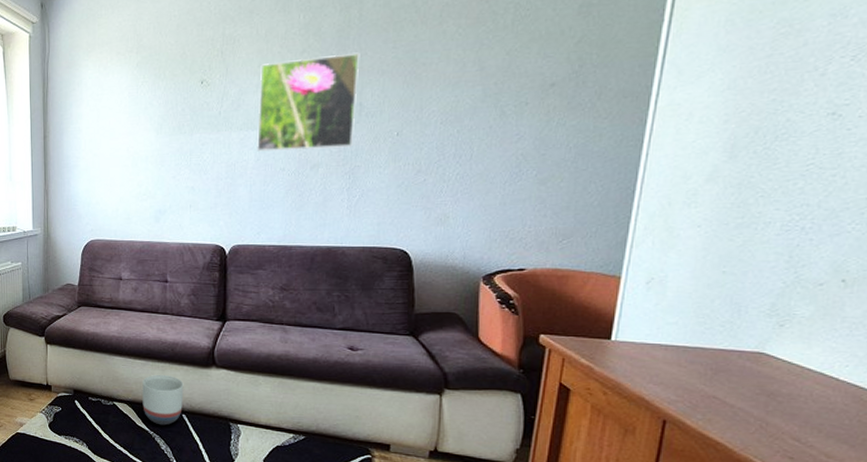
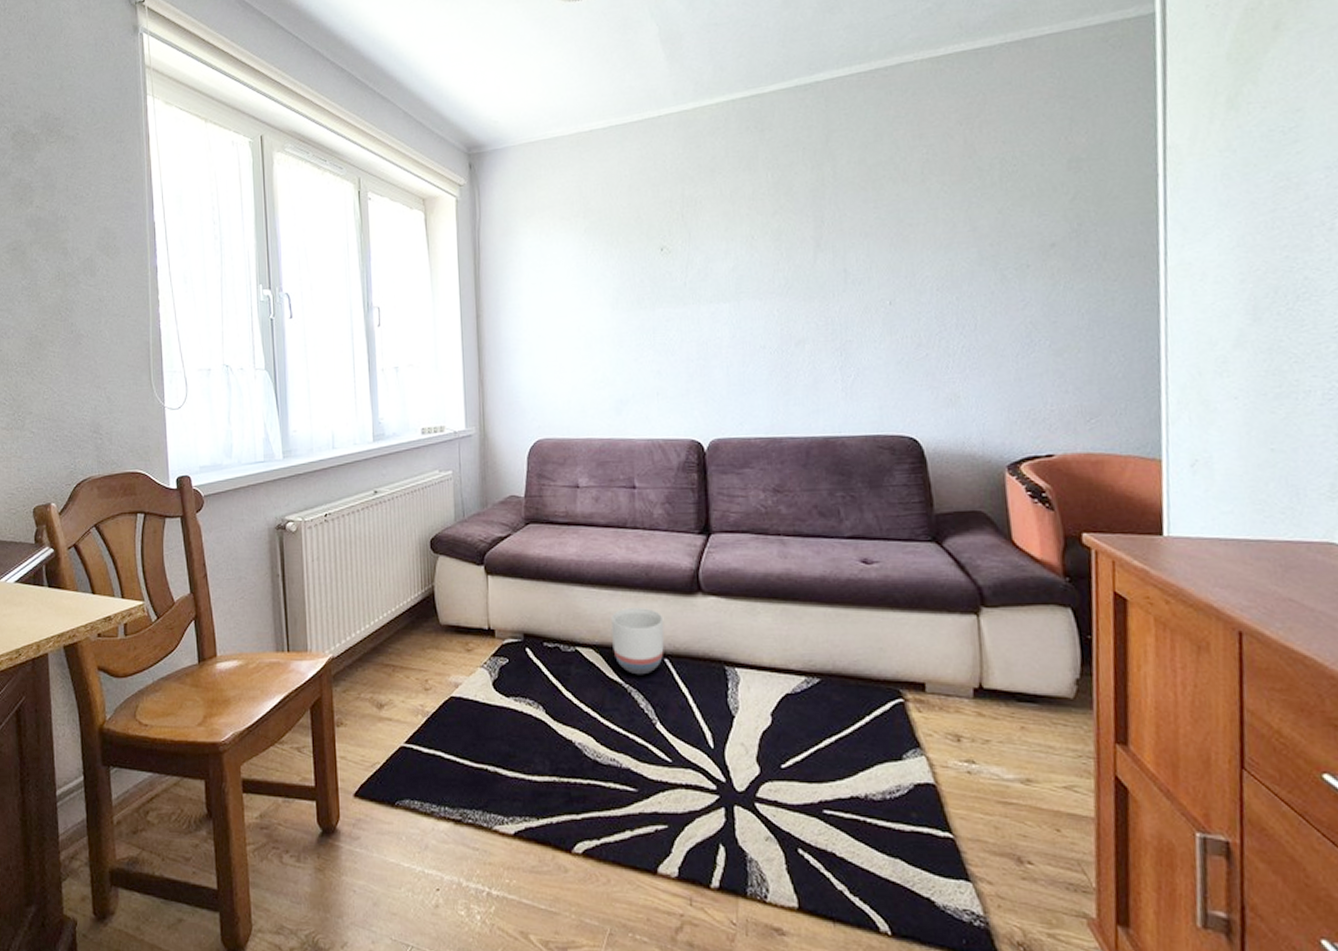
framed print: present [257,52,360,152] -> none [728,213,841,327]

